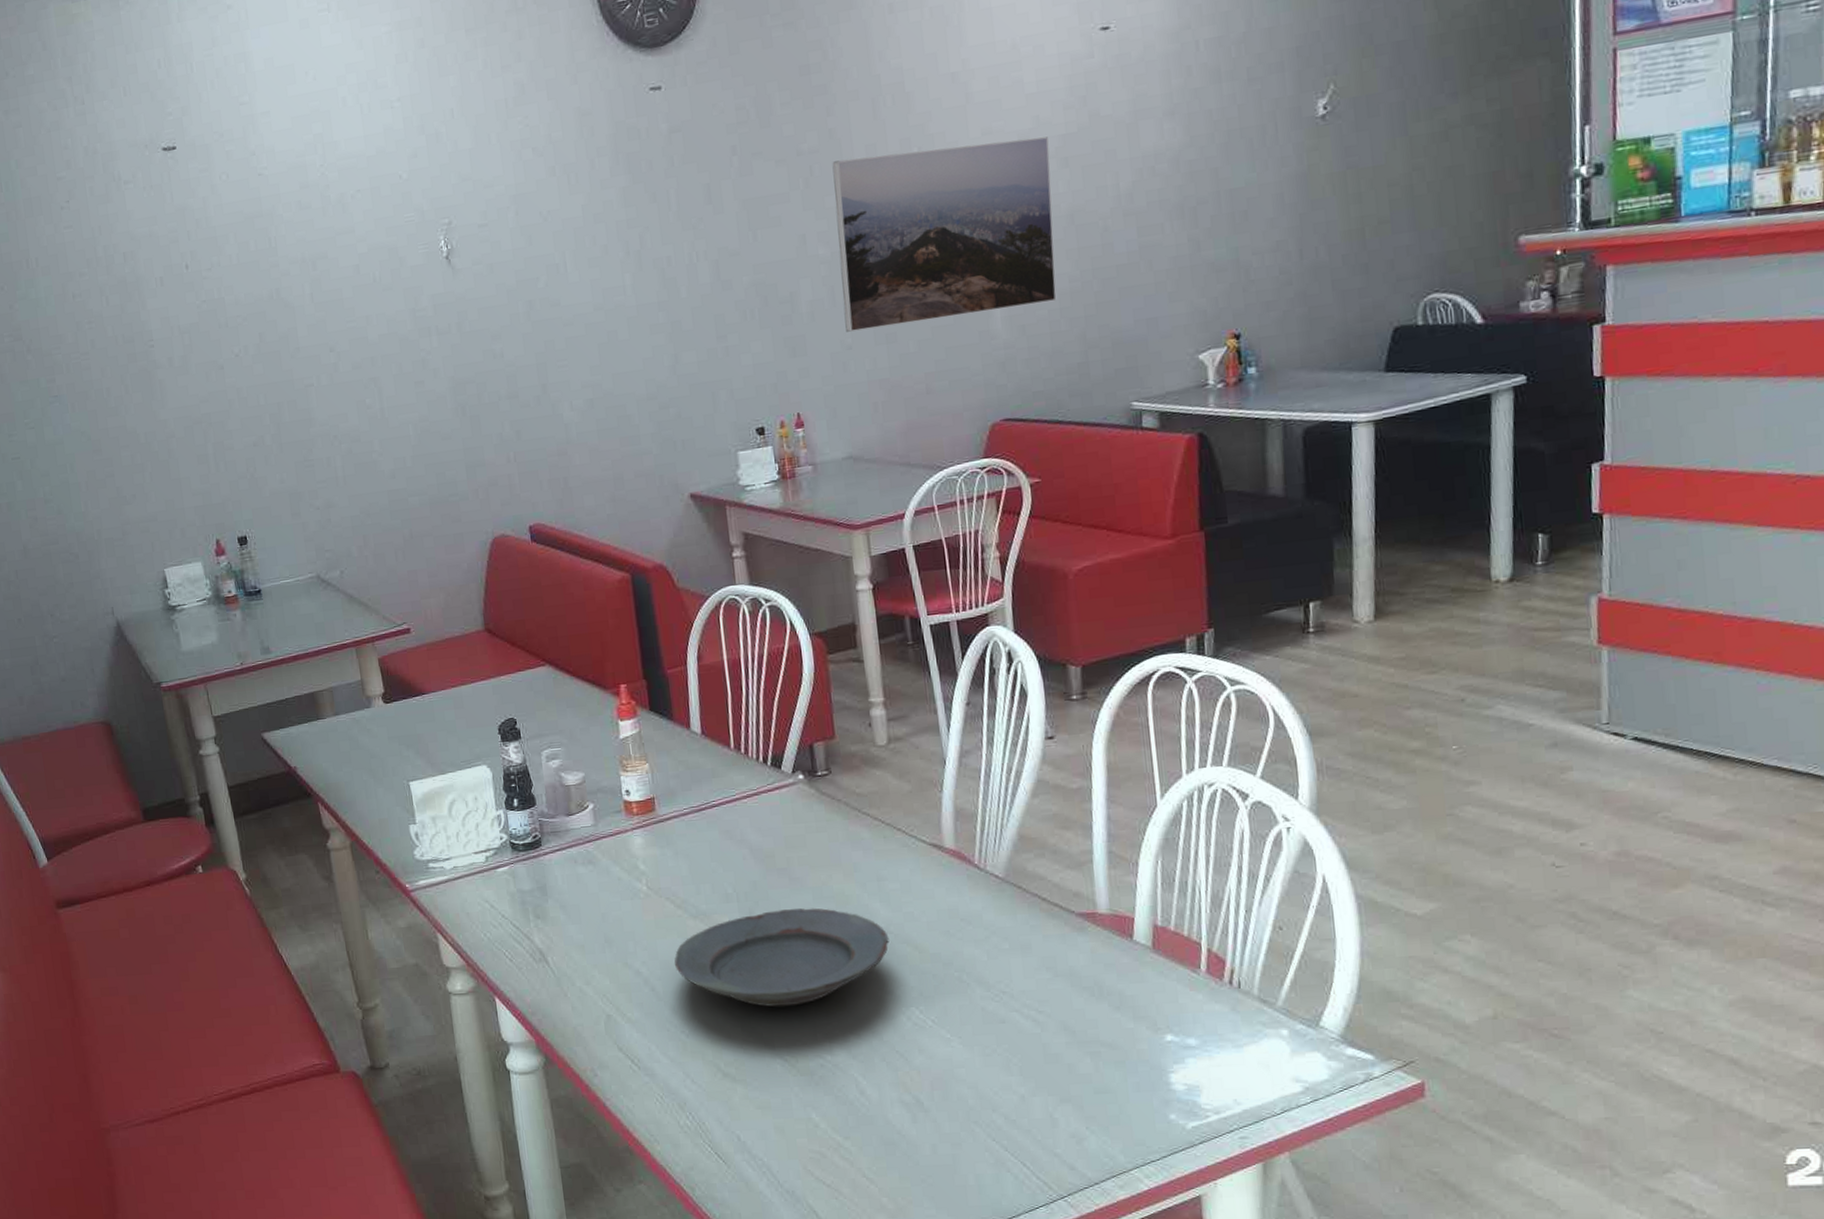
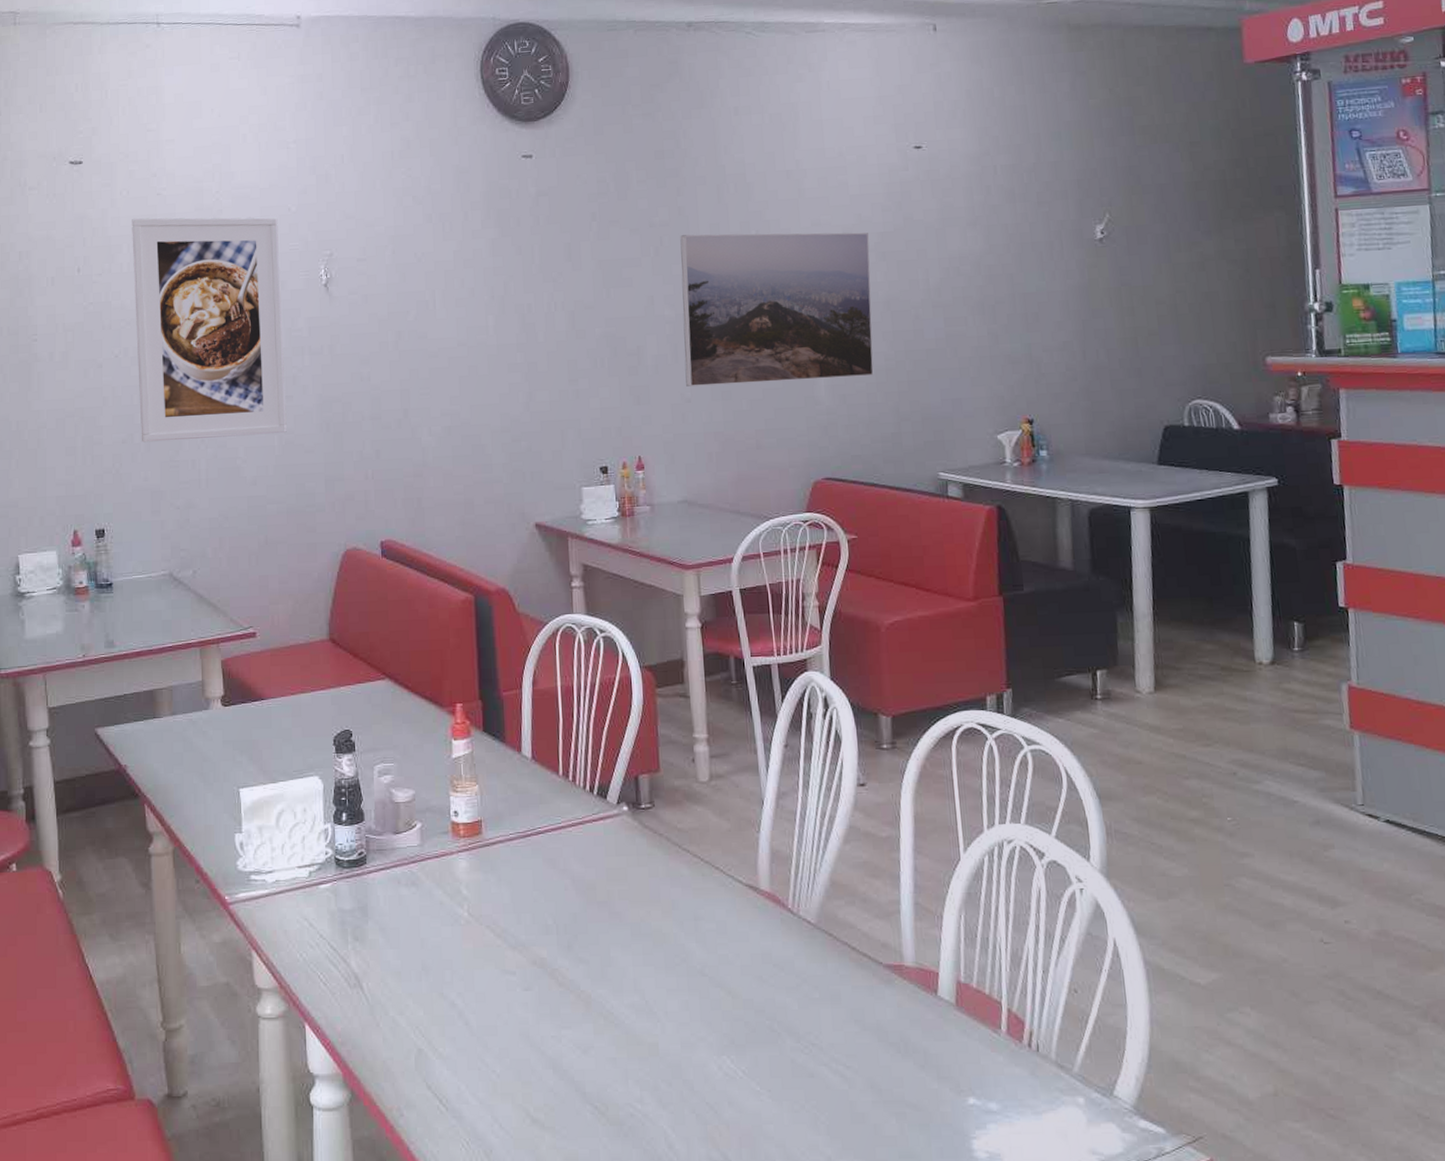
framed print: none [235,187,421,444] -> present [132,217,287,443]
plate: present [674,908,889,1007] -> none [490,945,704,1049]

